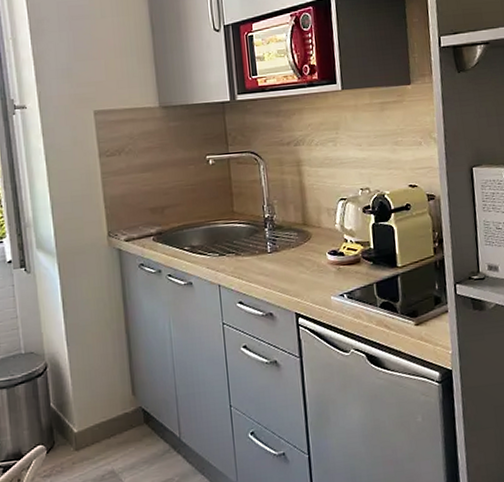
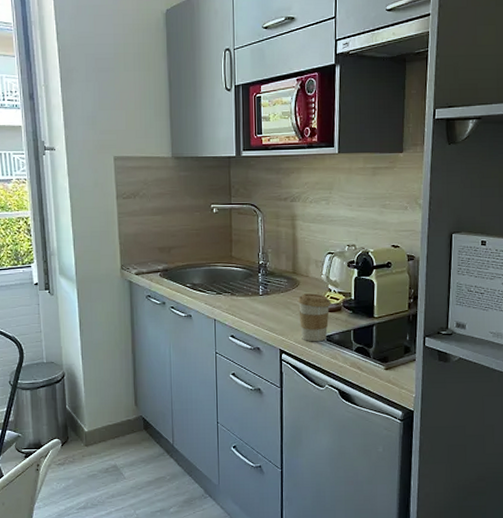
coffee cup: none [311,245,348,301] -> present [298,293,331,342]

